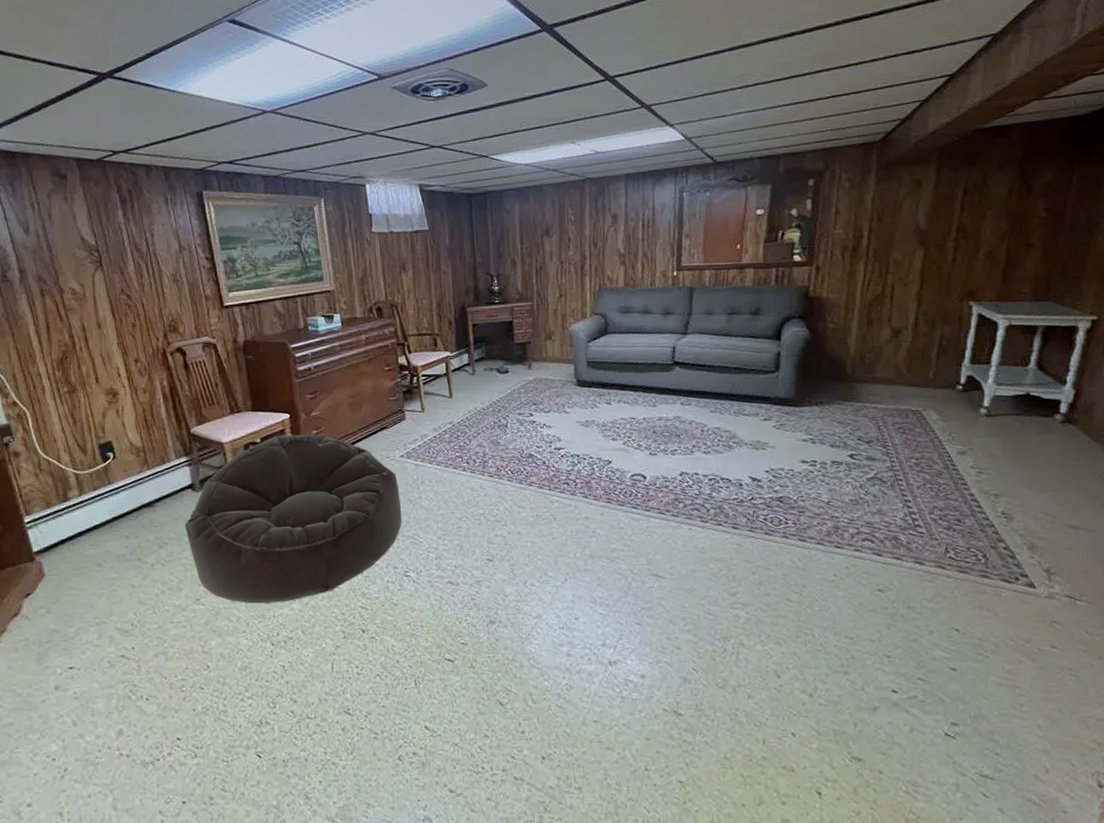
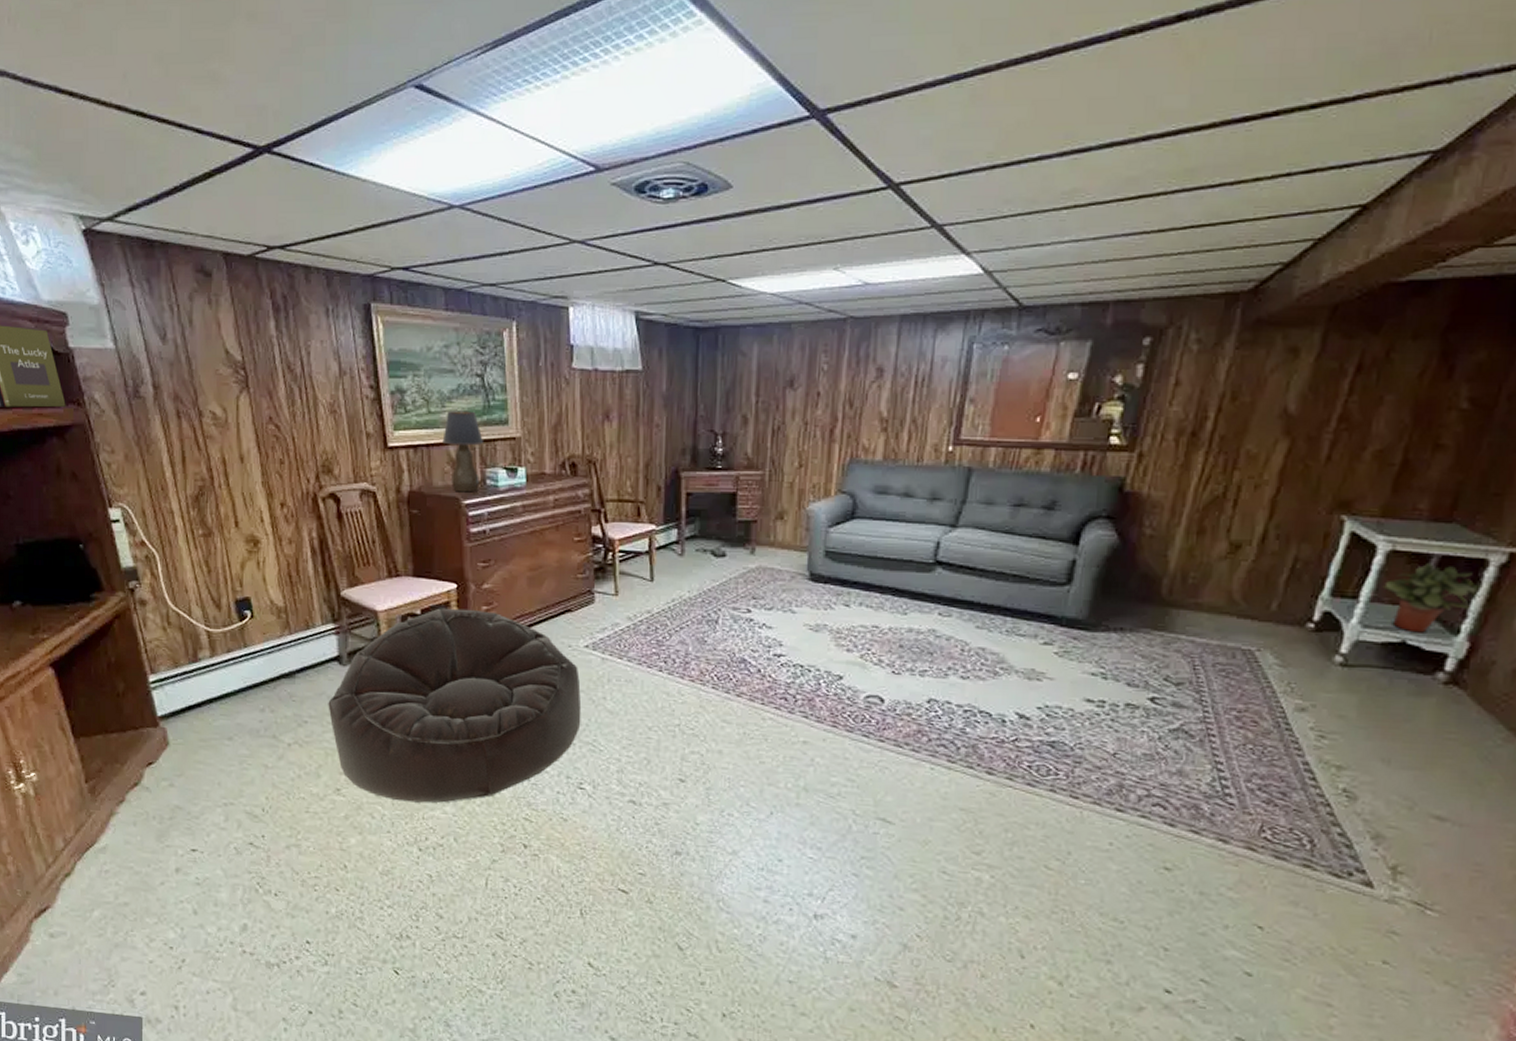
table lamp: none [269,271,305,339] -> present [442,409,485,493]
potted plant: none [1006,332,1076,386] -> present [1382,562,1481,633]

